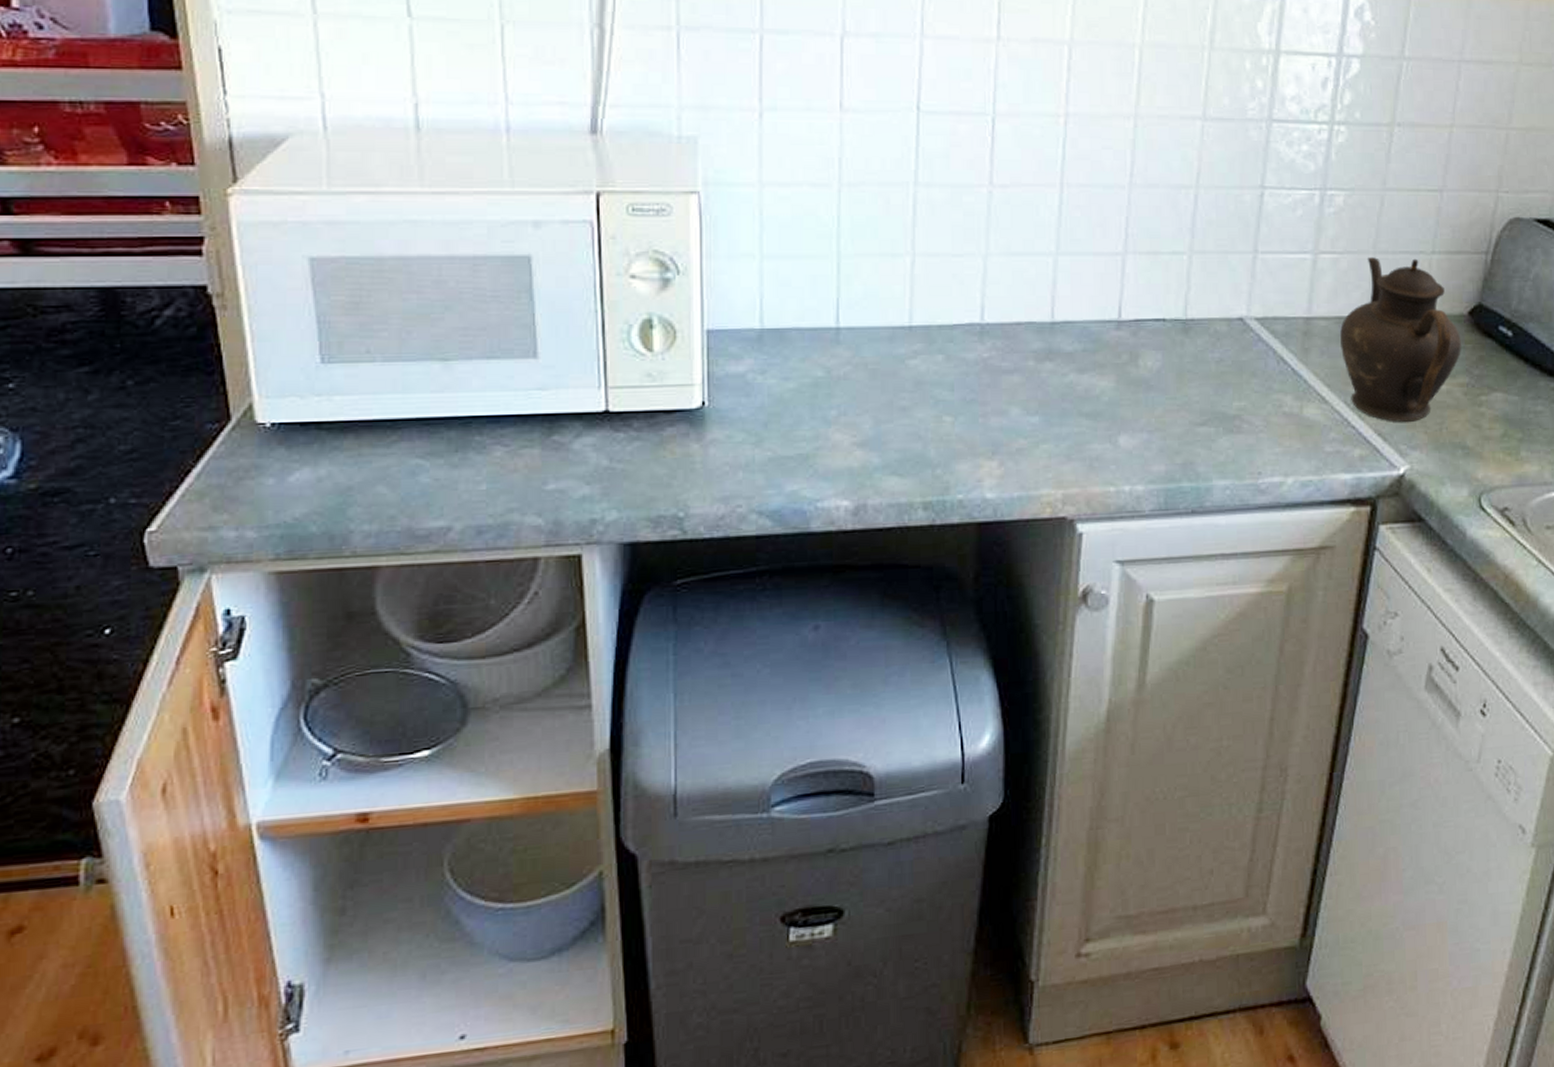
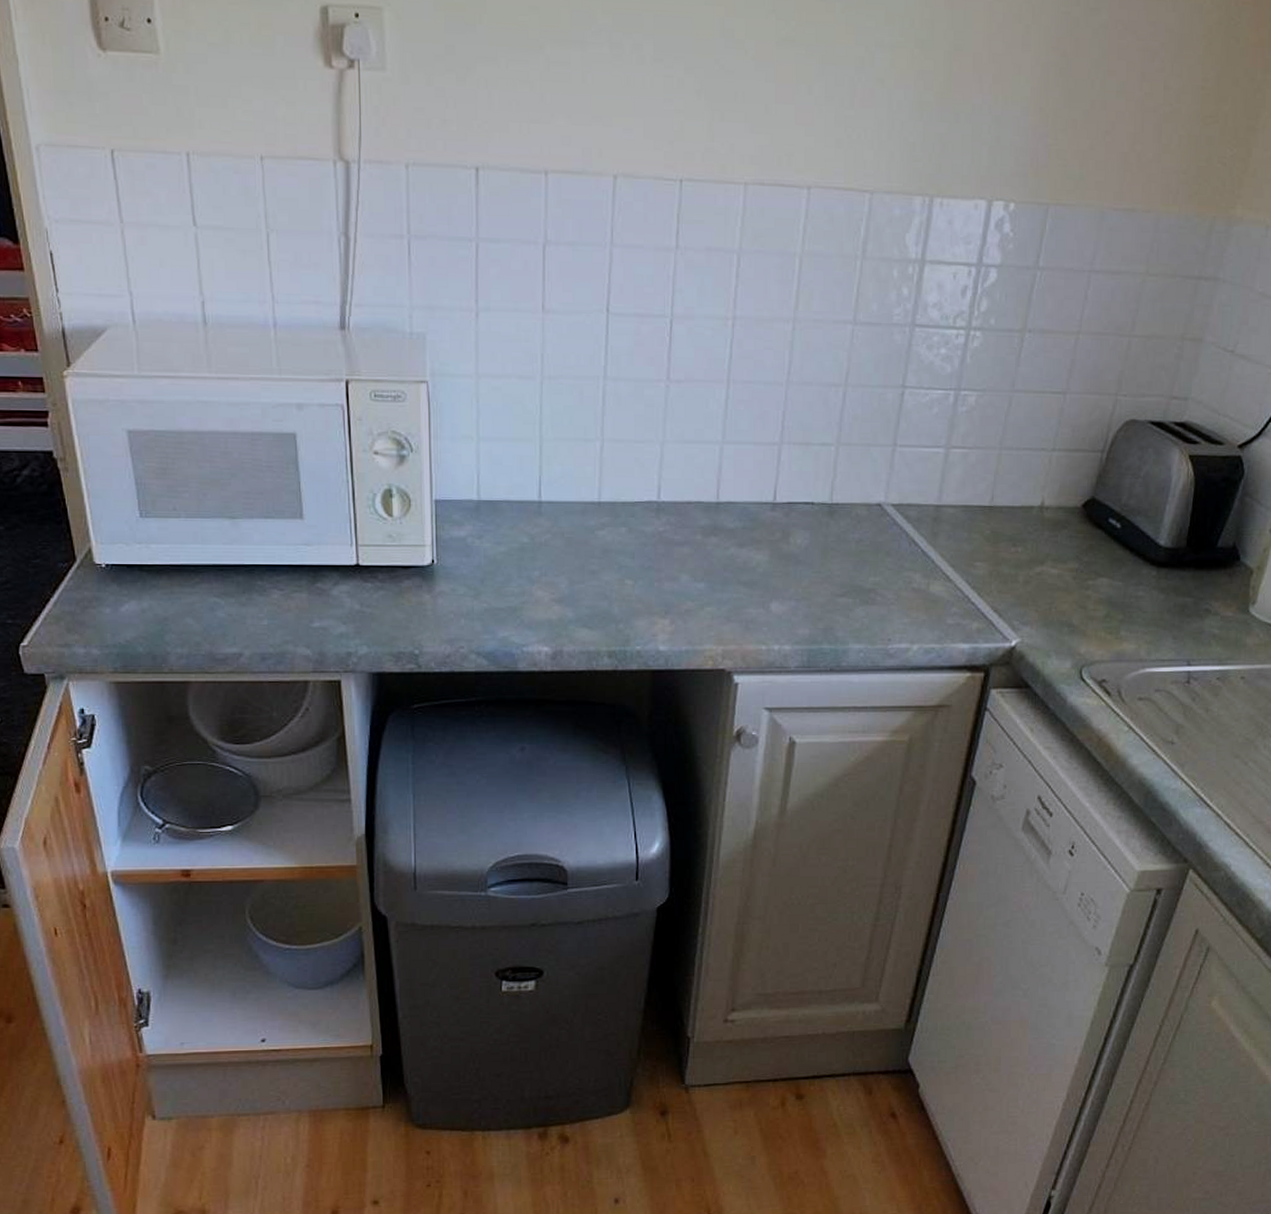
teapot: present [1339,257,1462,422] -> none [965,453,1075,601]

